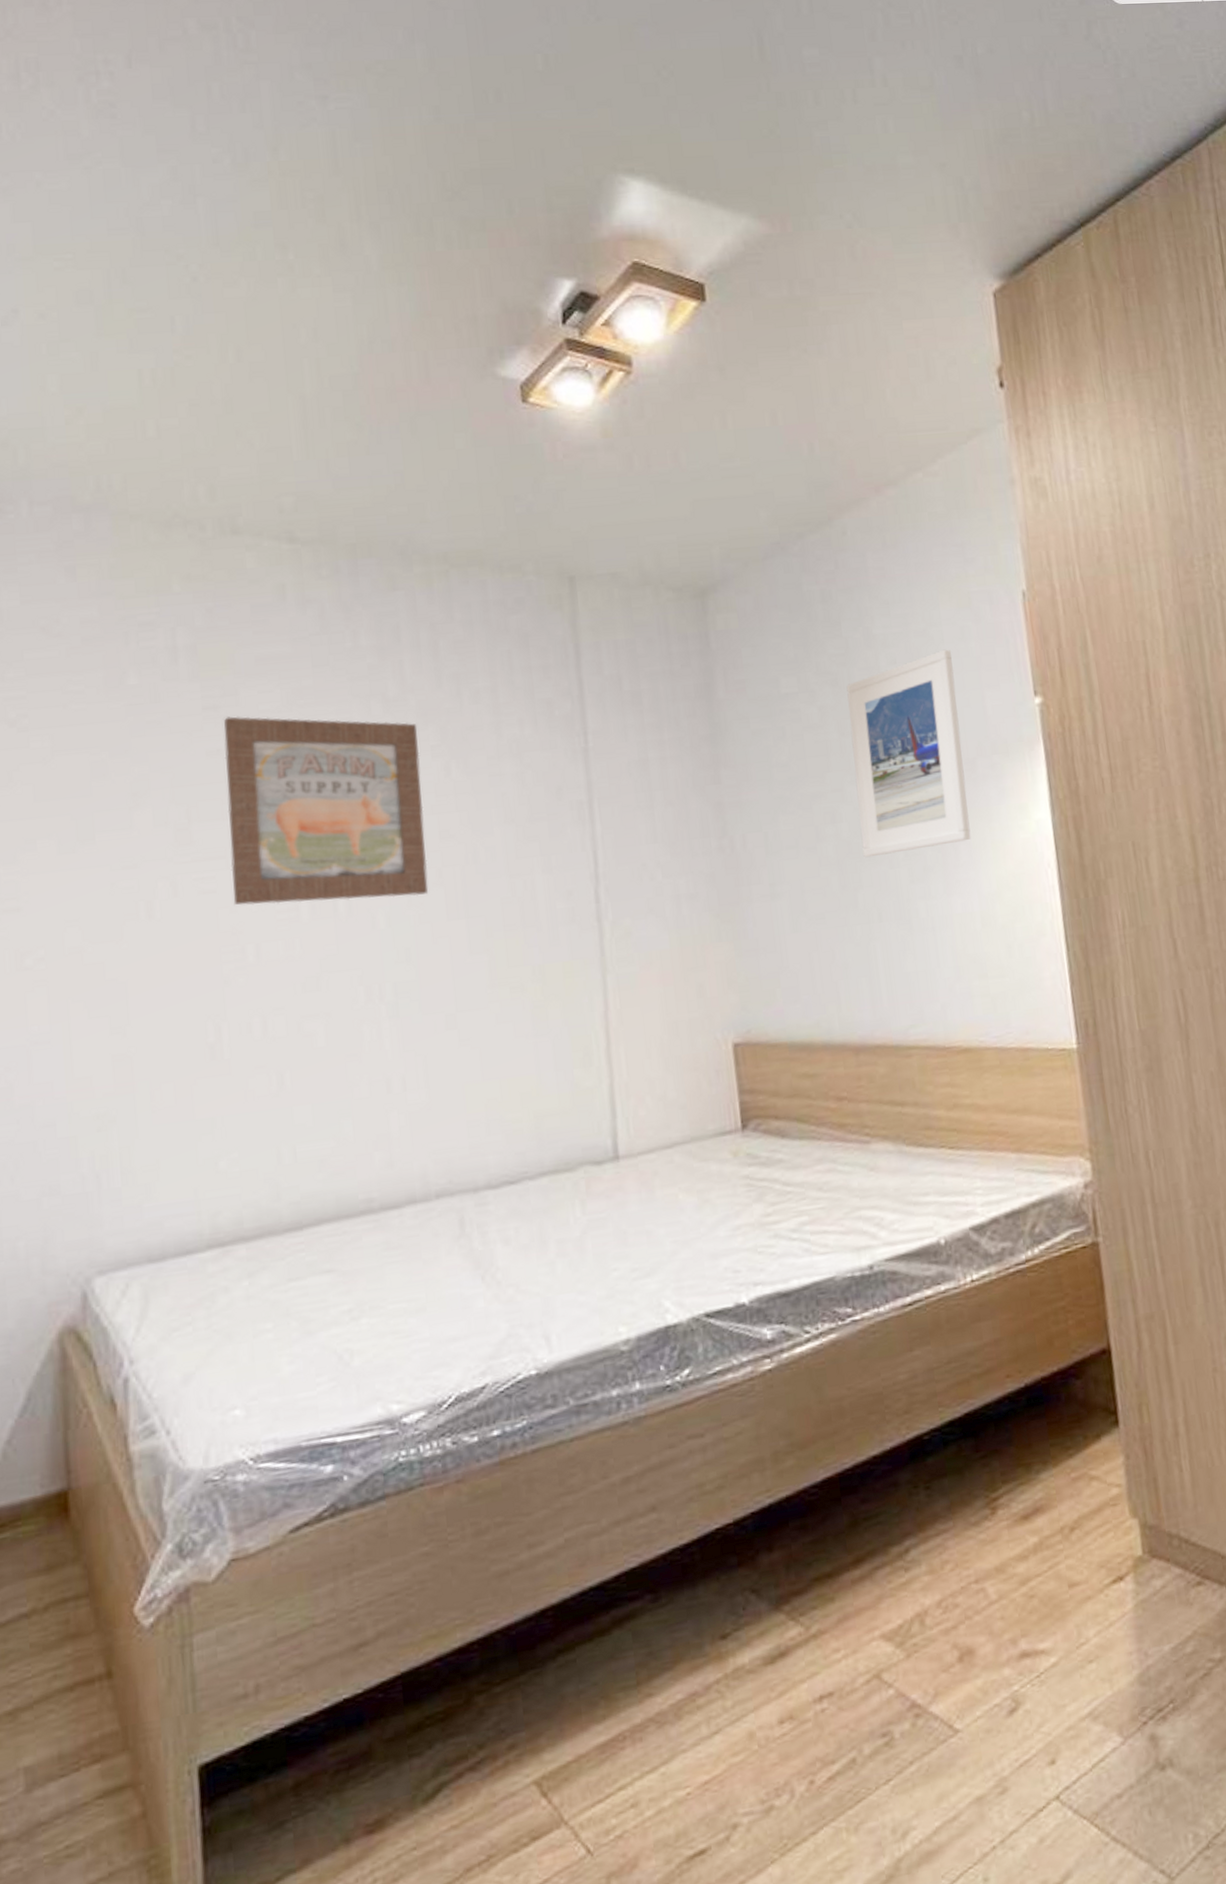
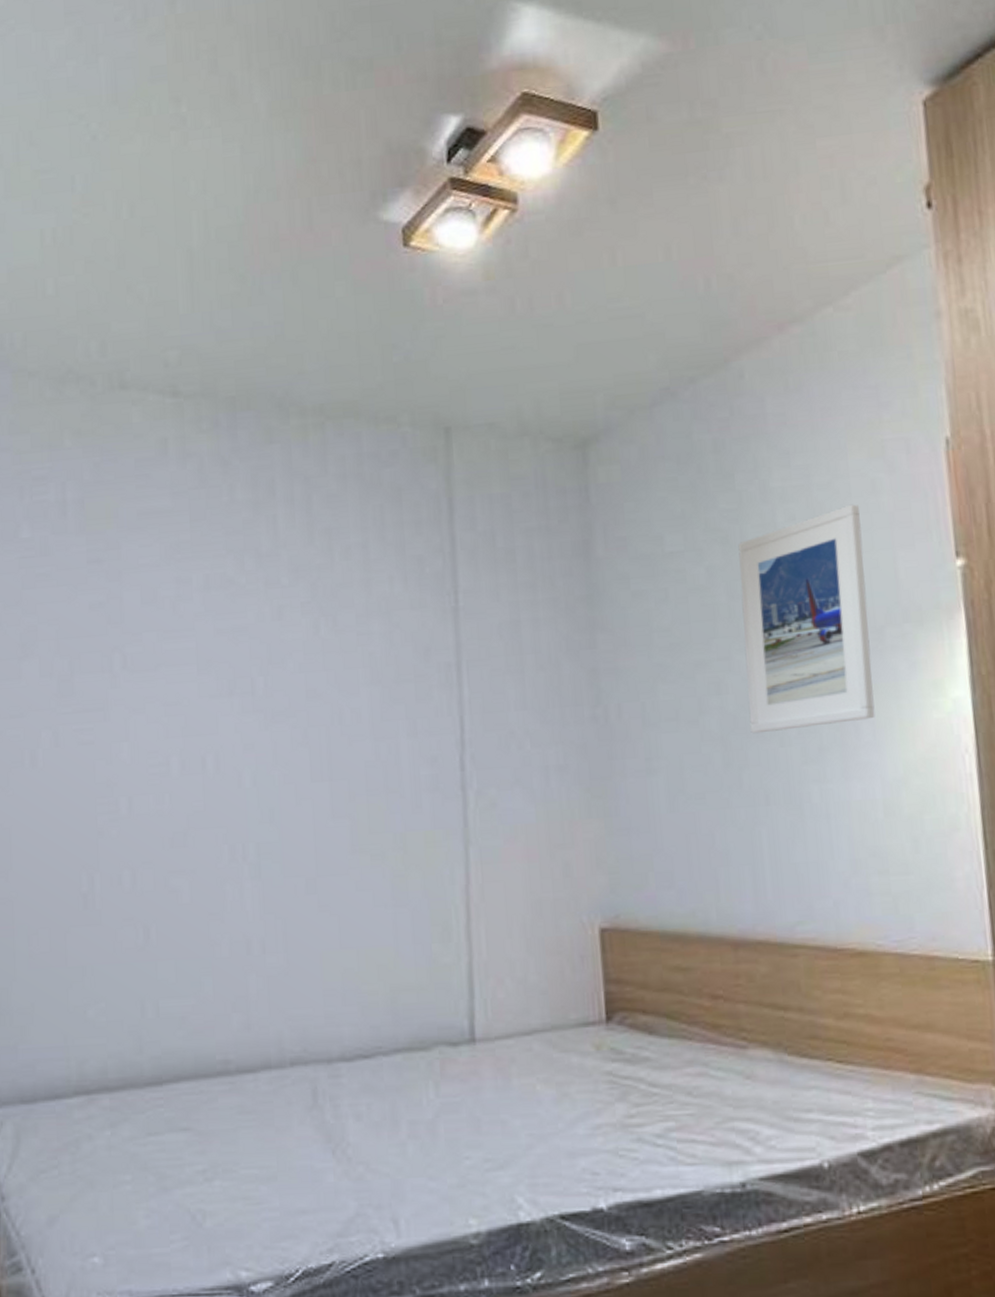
wall art: present [223,716,429,906] -> none [106,569,294,758]

